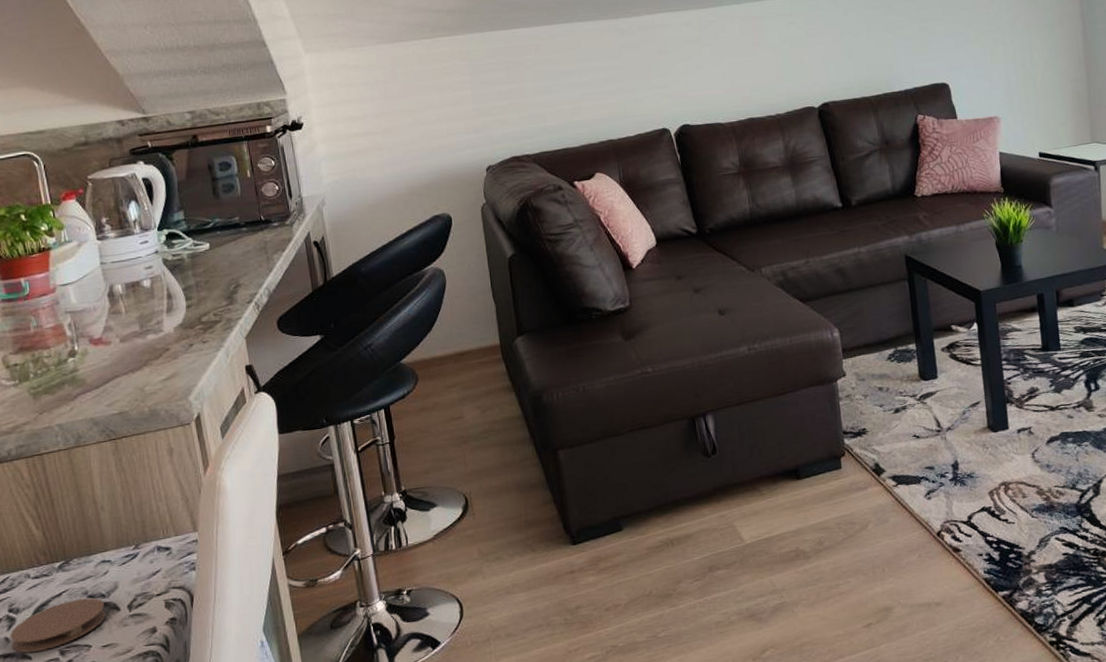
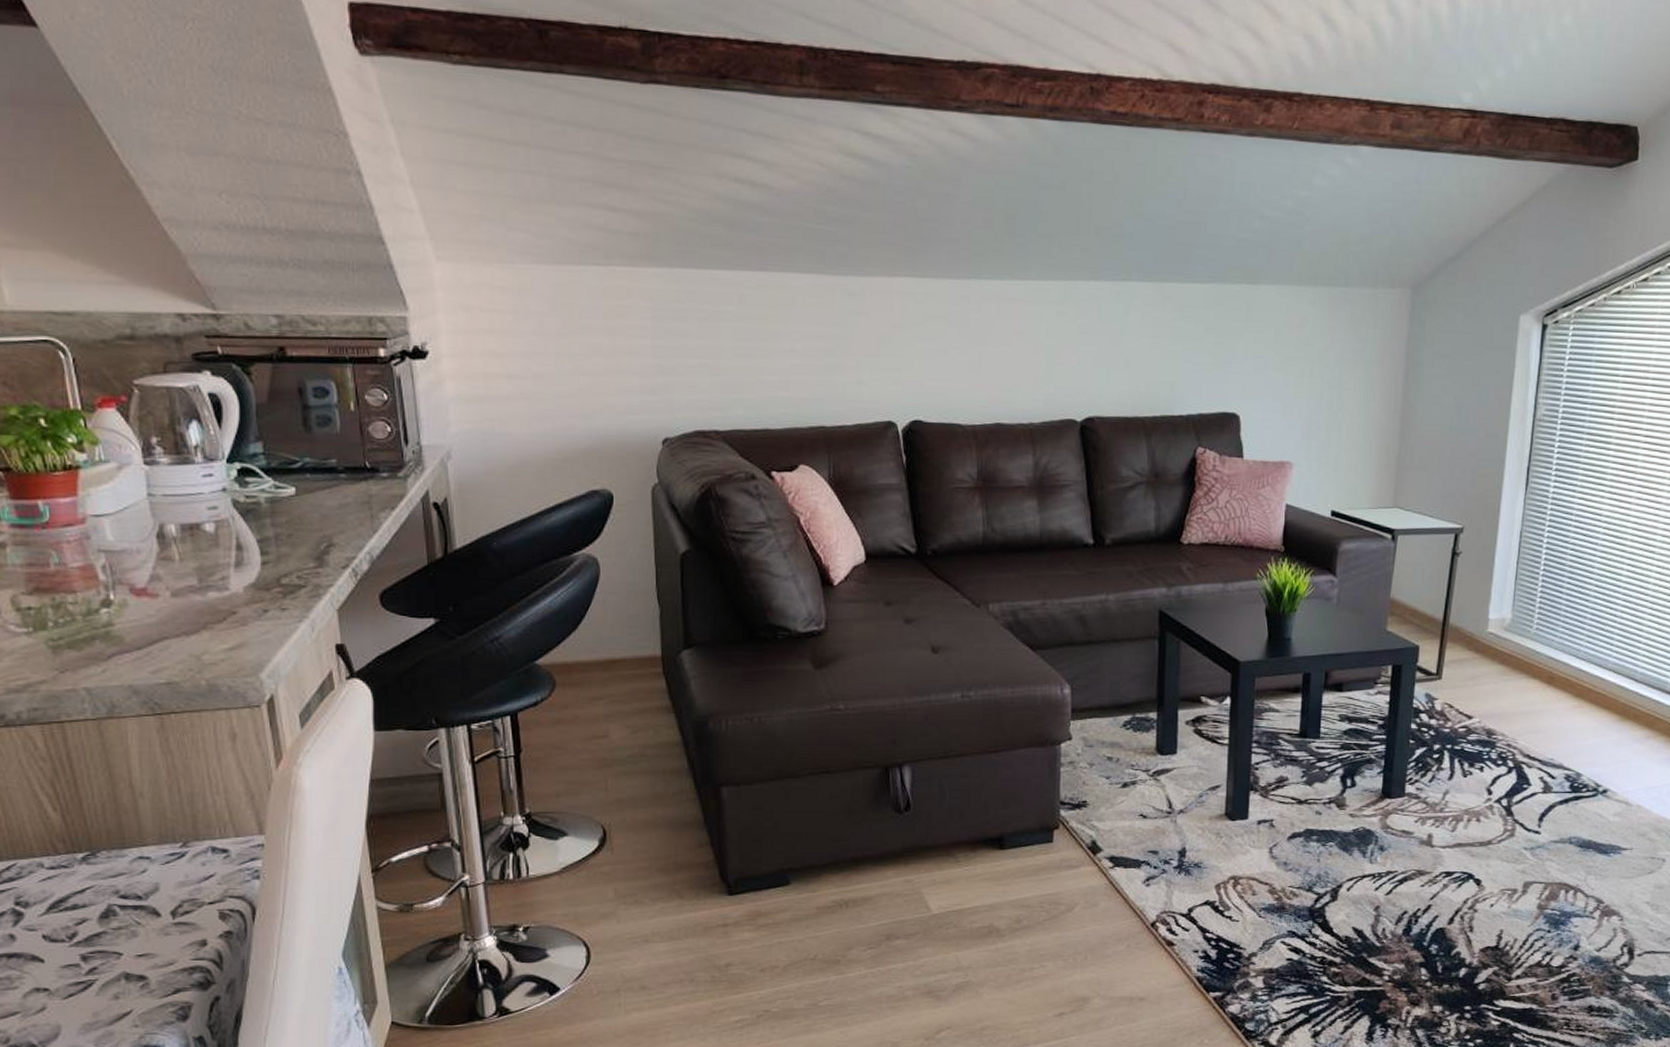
coaster: present [10,597,106,653] -> none [16,898,142,955]

